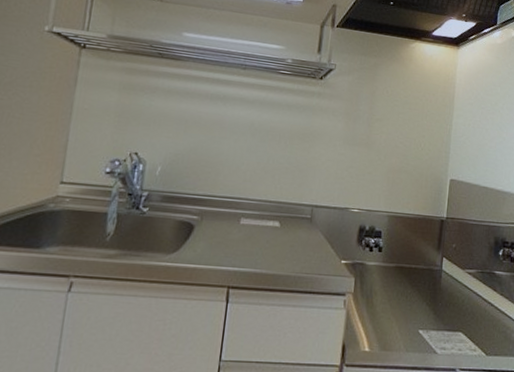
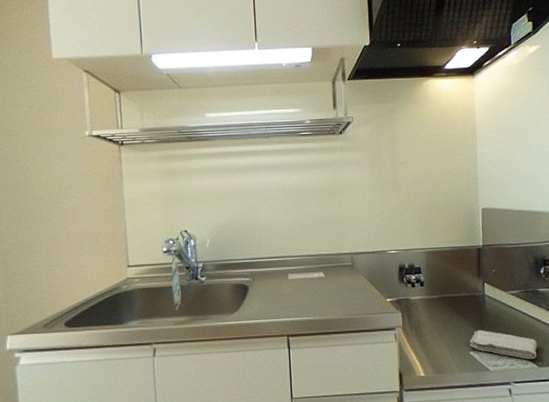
washcloth: none [420,306,488,346] -> present [470,329,537,359]

